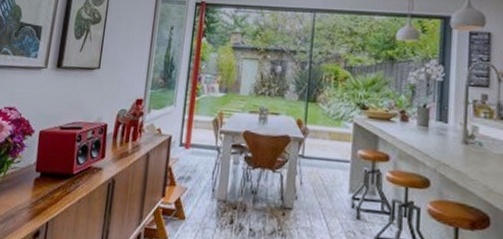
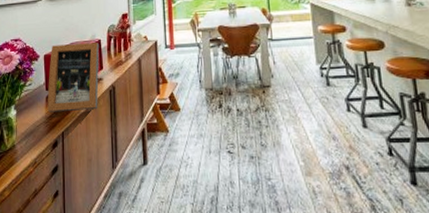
picture frame: none [33,121,105,203] -> present [47,42,99,113]

